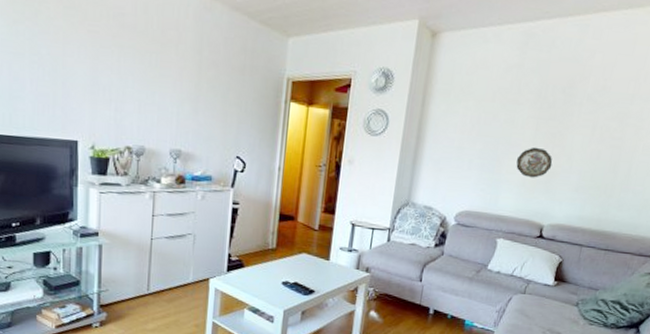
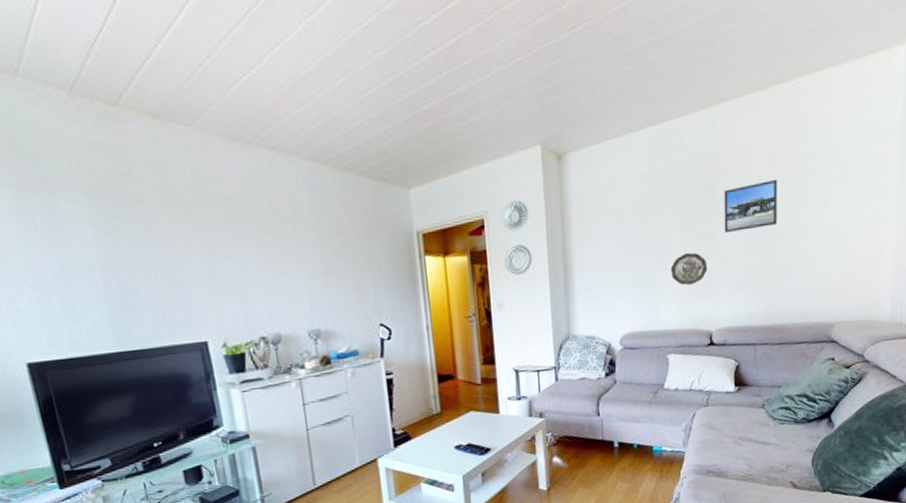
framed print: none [575,94,636,138] -> present [724,178,777,234]

